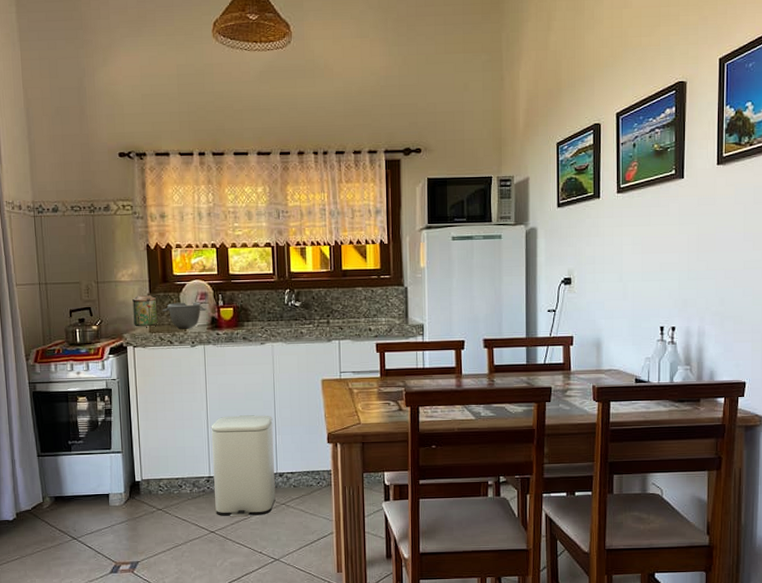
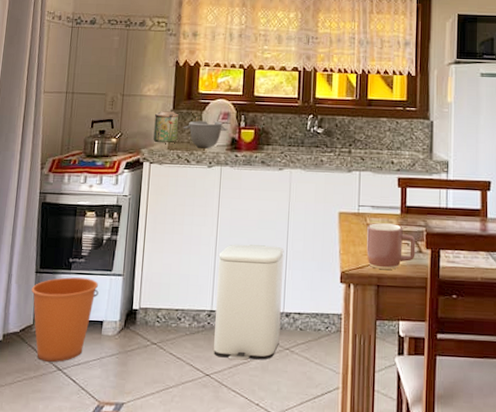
bucket: none [36,457,101,533] -> present [32,277,99,362]
mug: none [350,385,396,428] -> present [366,222,416,269]

